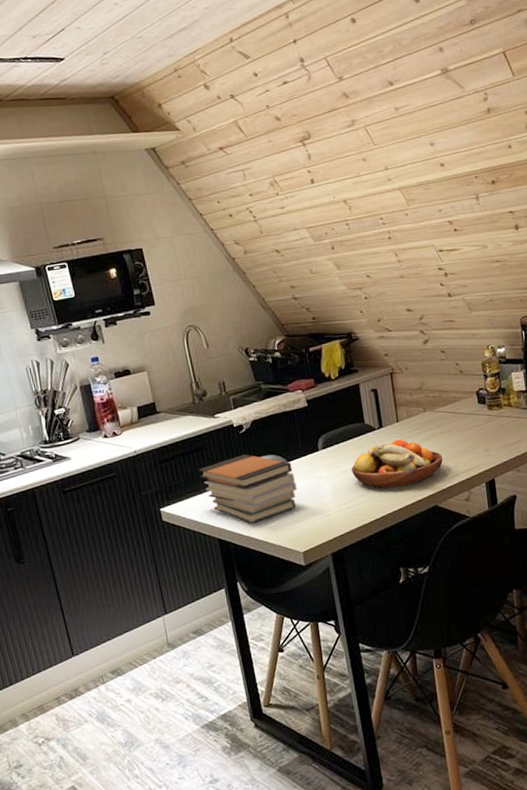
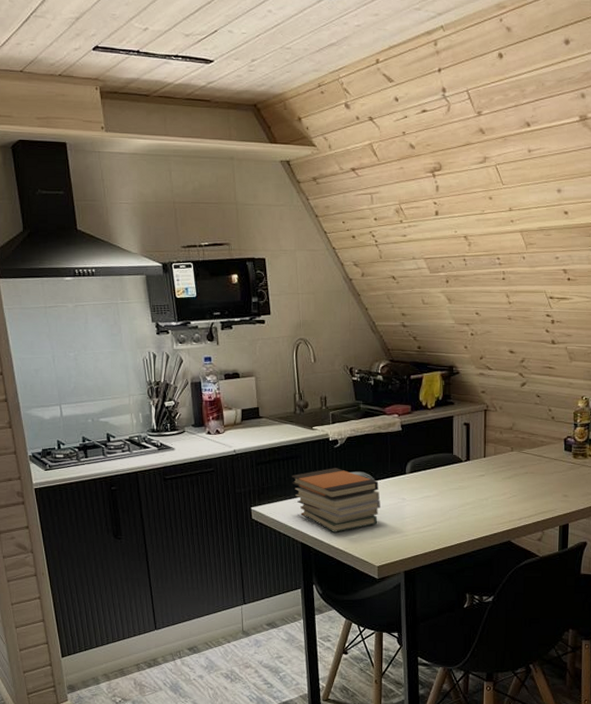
fruit bowl: present [351,439,443,489] -> none [434,474,523,518]

